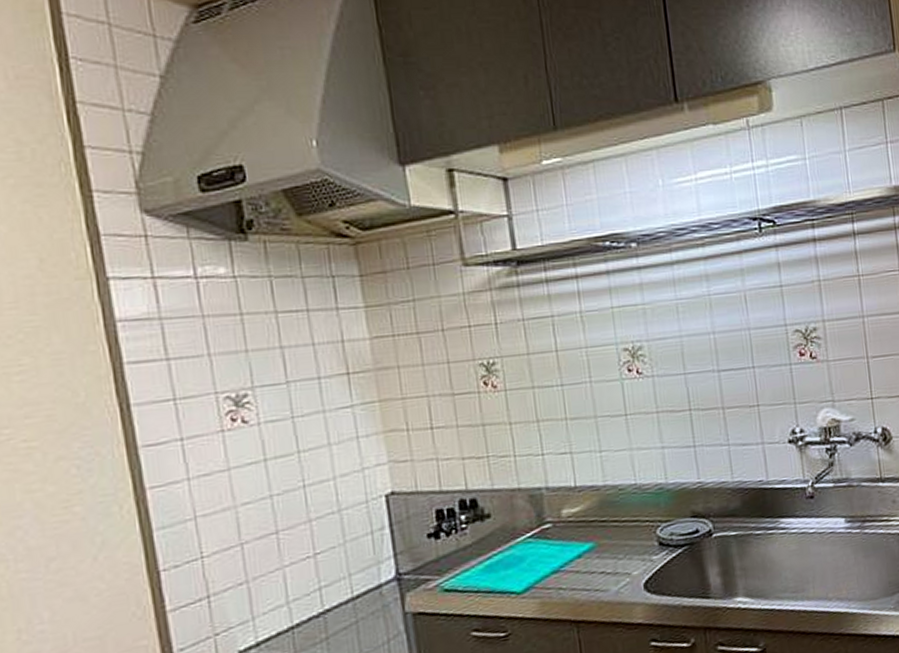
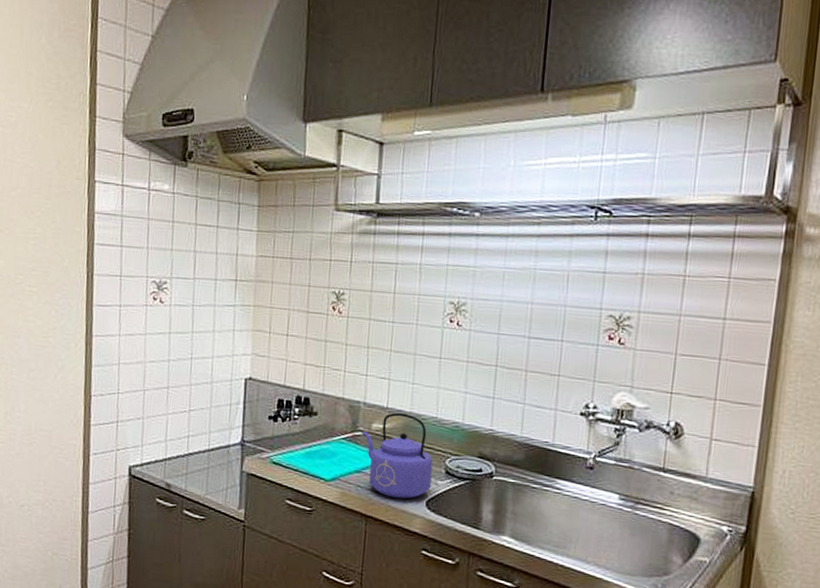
kettle: none [552,488,646,592] -> present [363,412,433,499]

